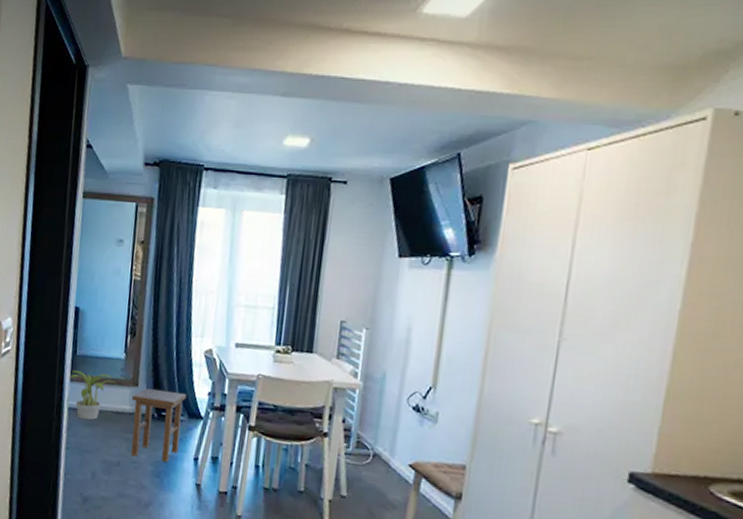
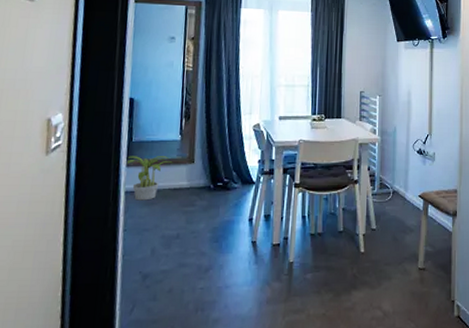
stool: present [130,388,187,462] -> none [188,163,239,227]

